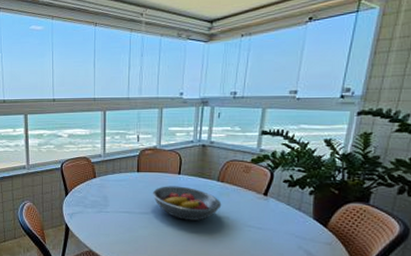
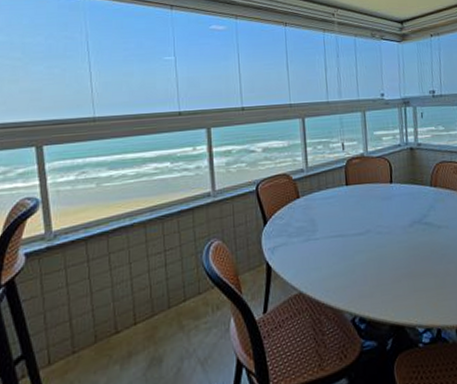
fruit bowl: present [152,186,222,221] -> none [365,196,439,236]

